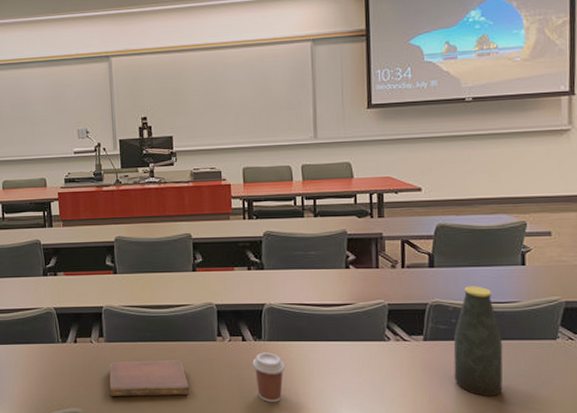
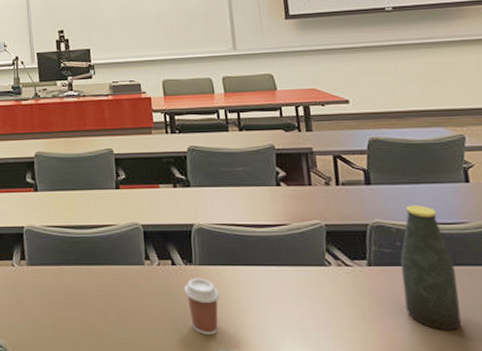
notebook: present [109,360,189,397] -> none [32,286,118,327]

